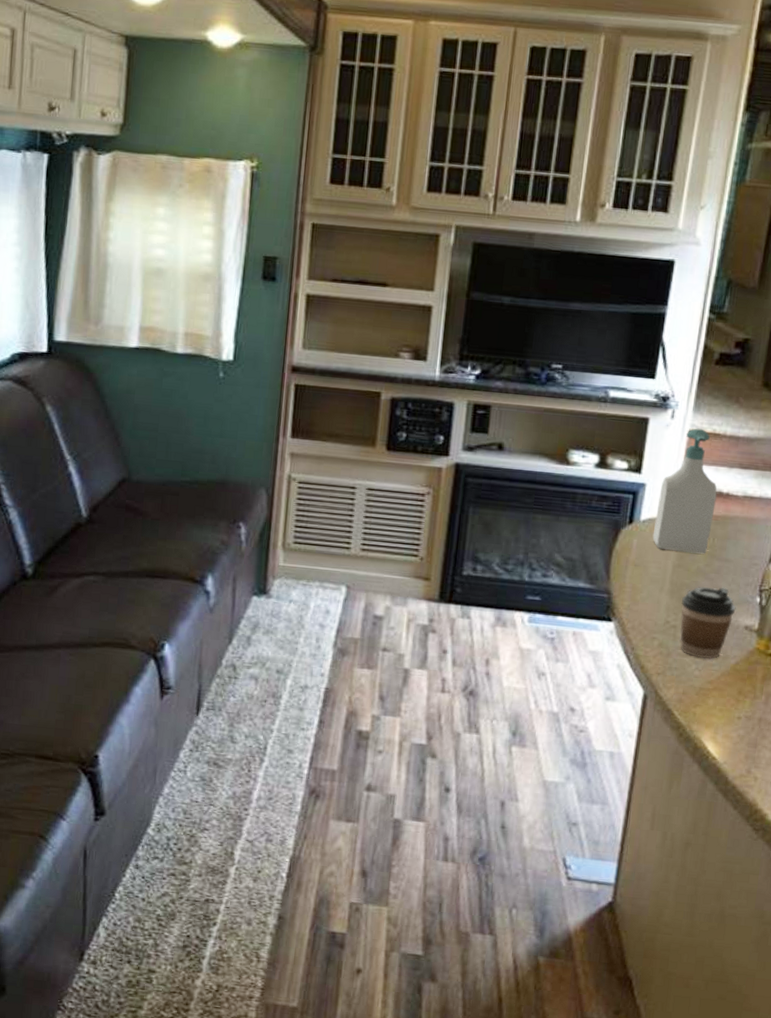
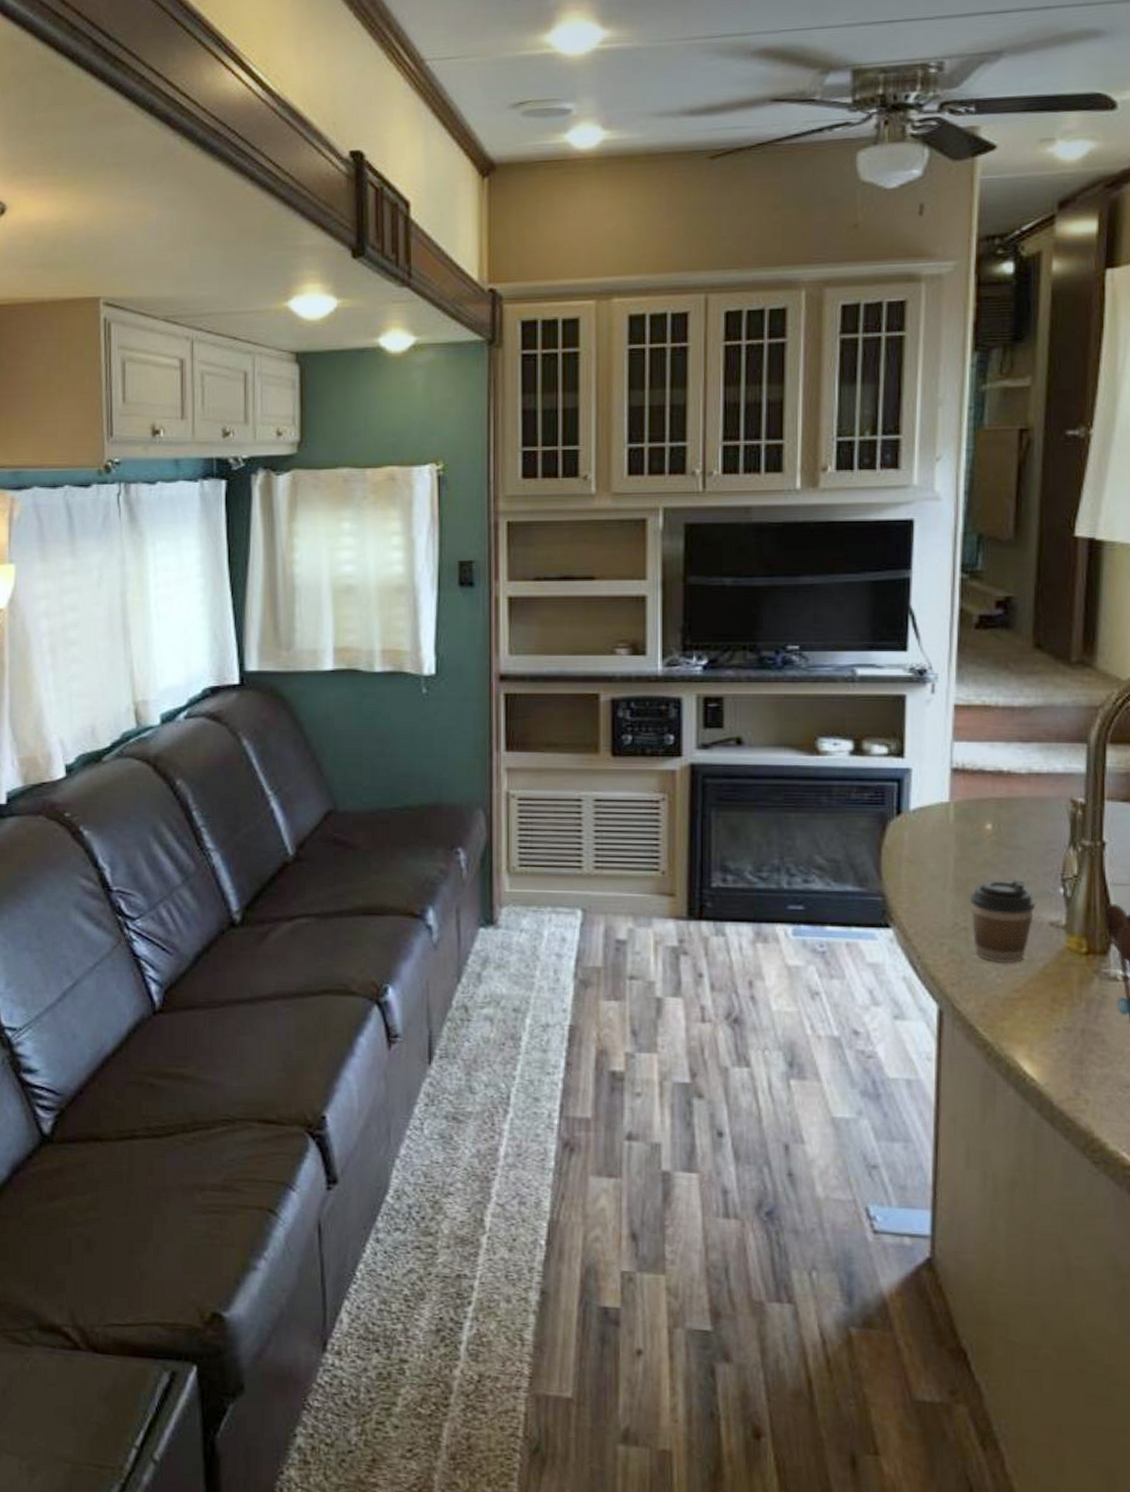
soap bottle: present [652,428,717,554] -> none [926,701,996,843]

